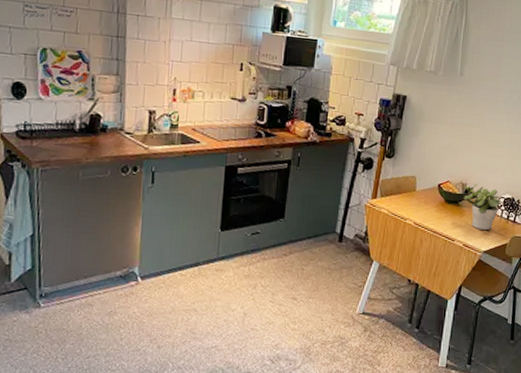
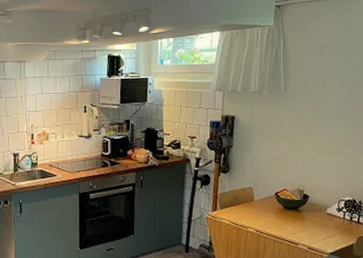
potted plant: present [463,184,504,231] -> none [302,189,345,233]

